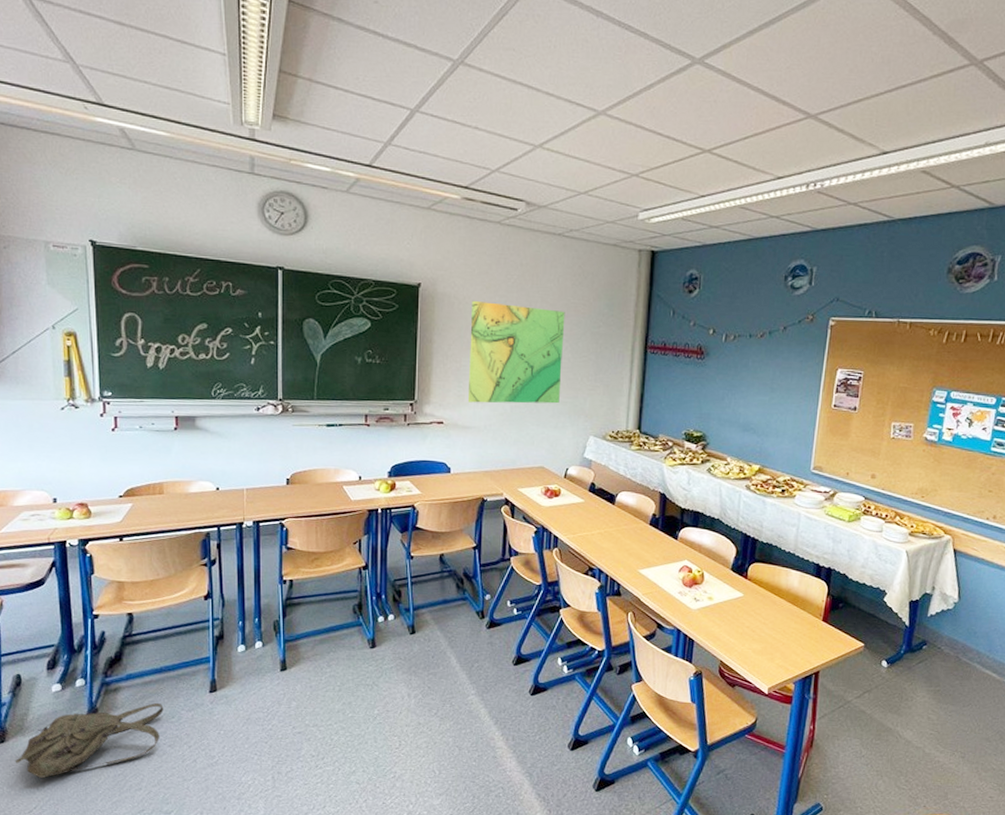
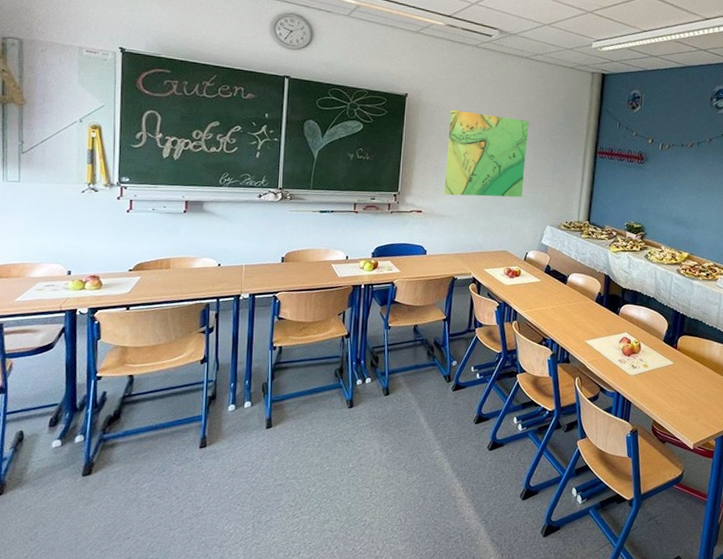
backpack: present [15,703,164,778] -> none [11,458,156,528]

